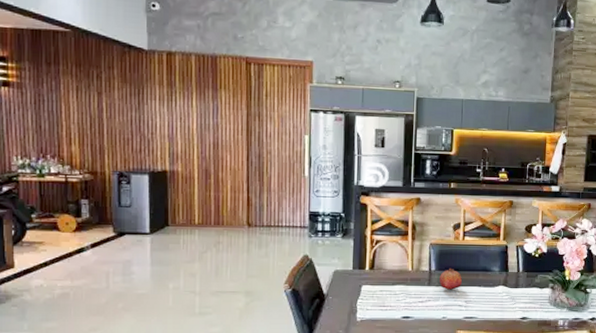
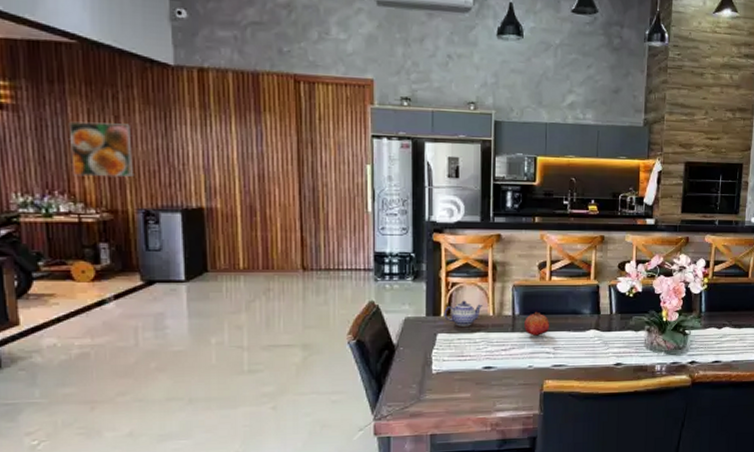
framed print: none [60,97,111,144] -> present [68,121,133,177]
teapot: none [368,256,402,280] -> present [444,300,482,327]

